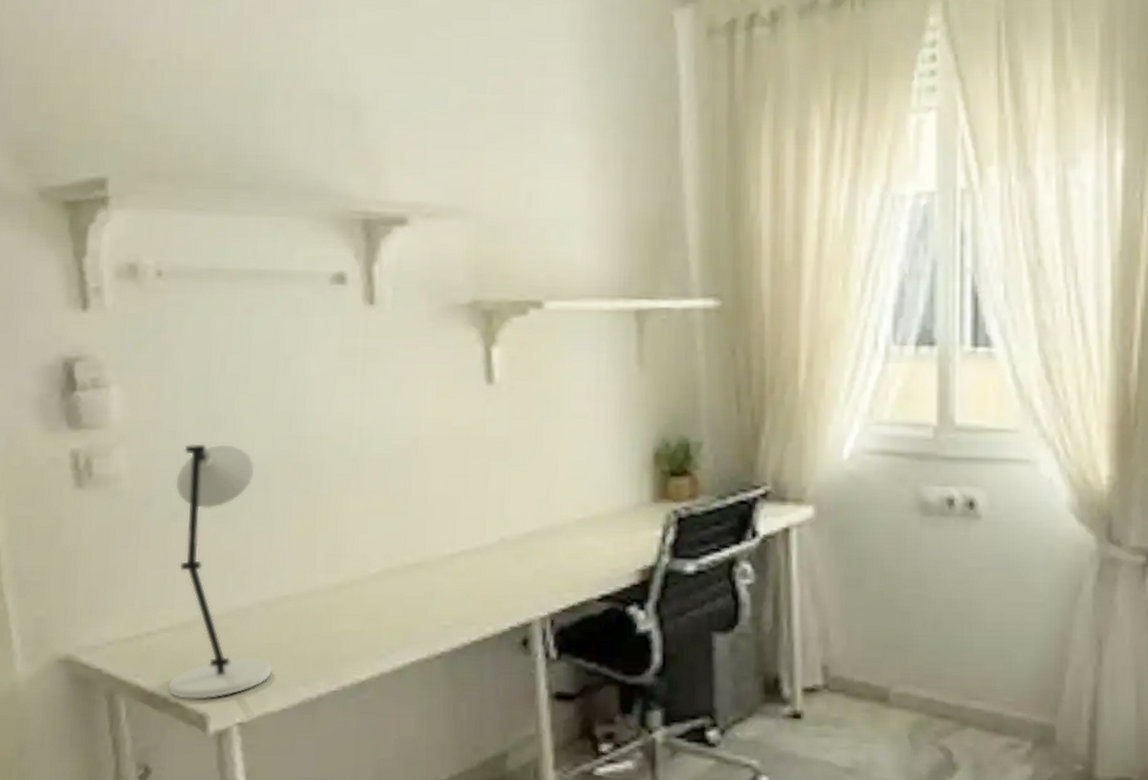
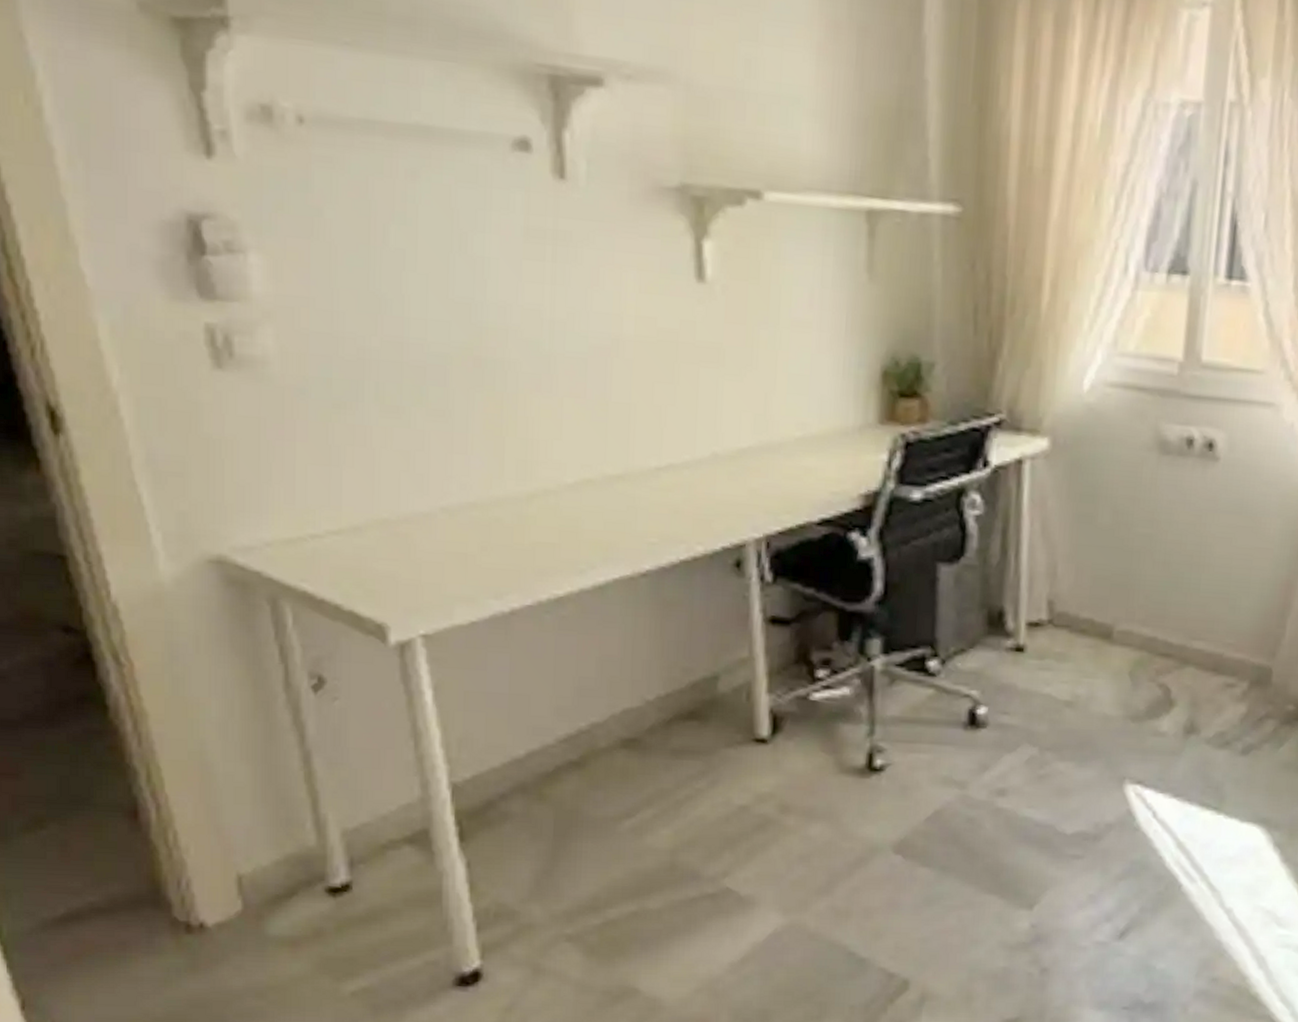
desk lamp: present [167,444,272,700] -> none [335,326,458,609]

